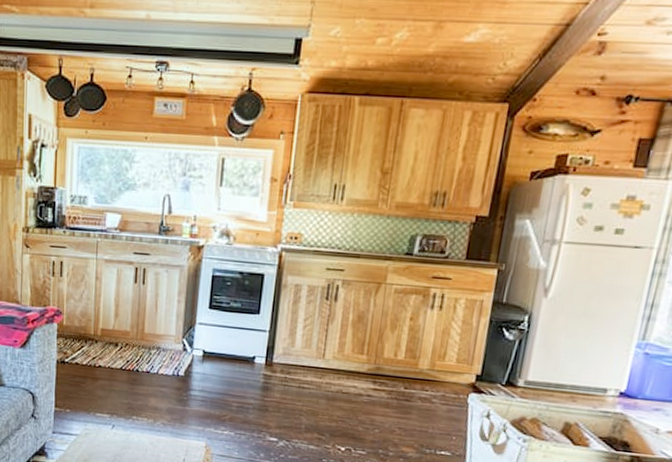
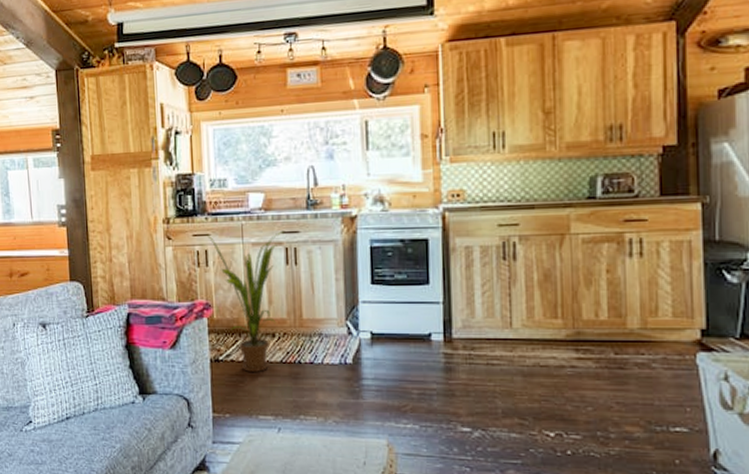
house plant: none [63,247,136,376] -> present [206,230,284,372]

